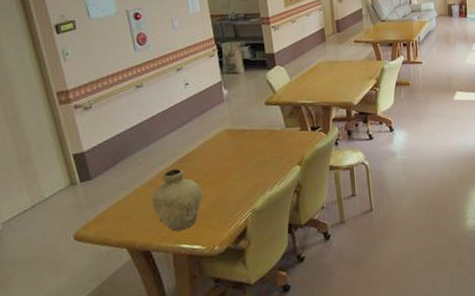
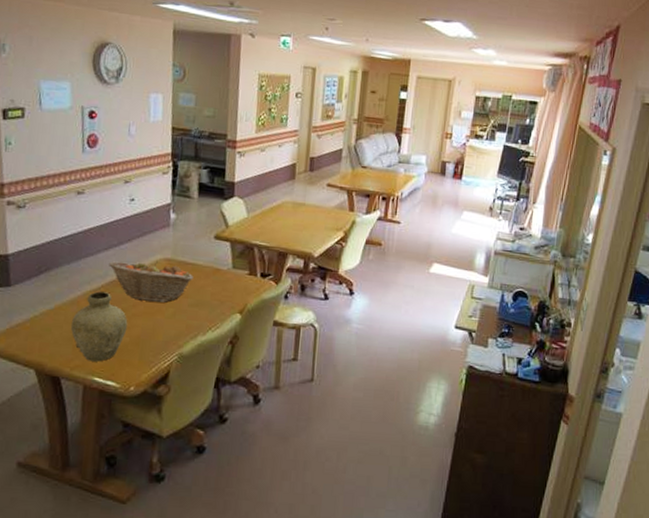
fruit basket: none [176,133,253,170] -> present [109,261,193,303]

